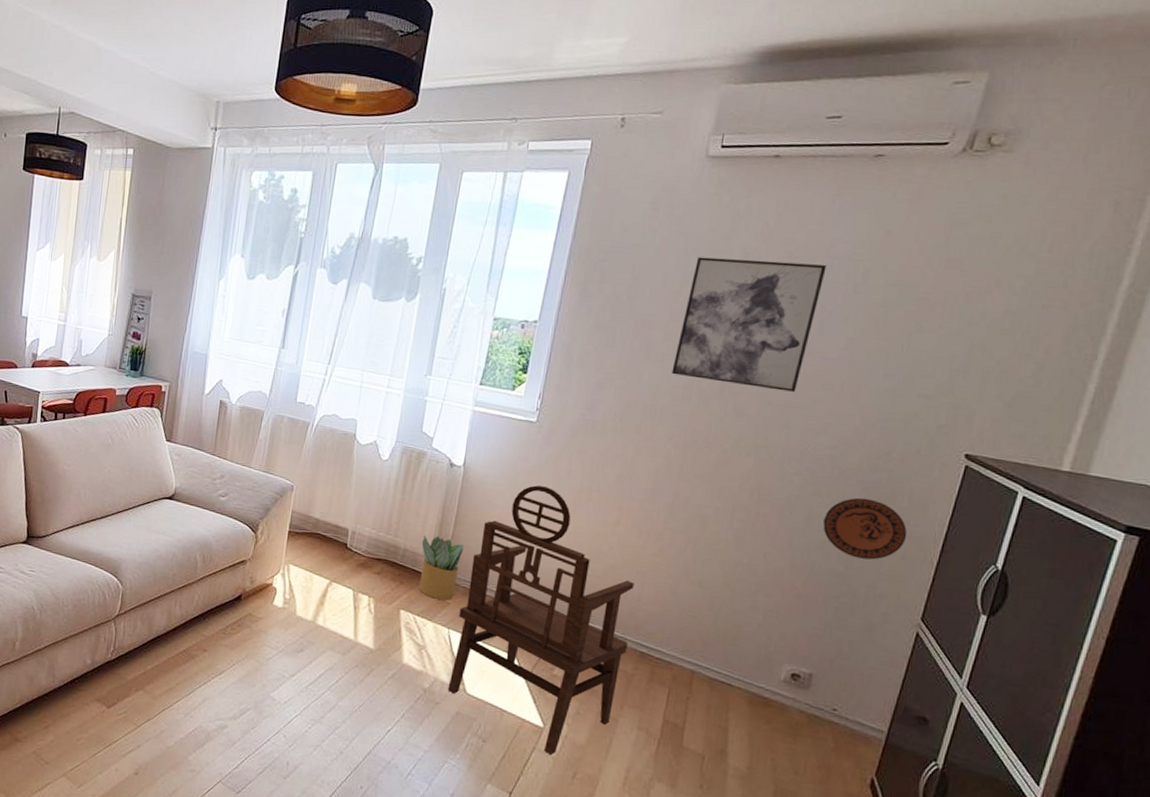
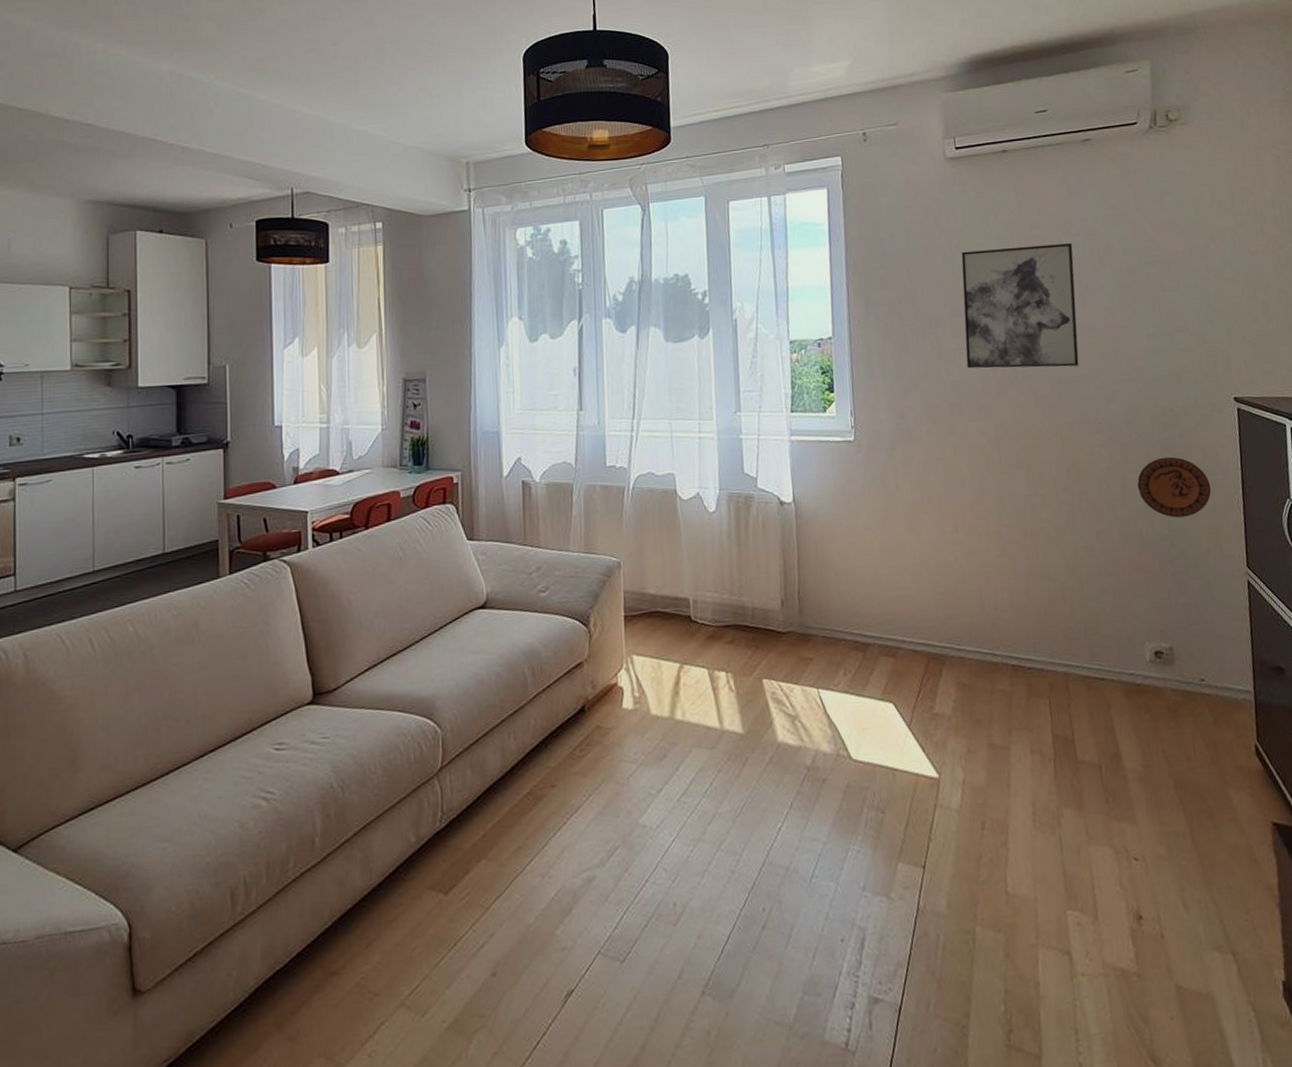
potted plant: present [419,534,465,601] -> none [769,585,815,658]
armchair: present [447,485,634,756] -> none [824,506,1002,809]

